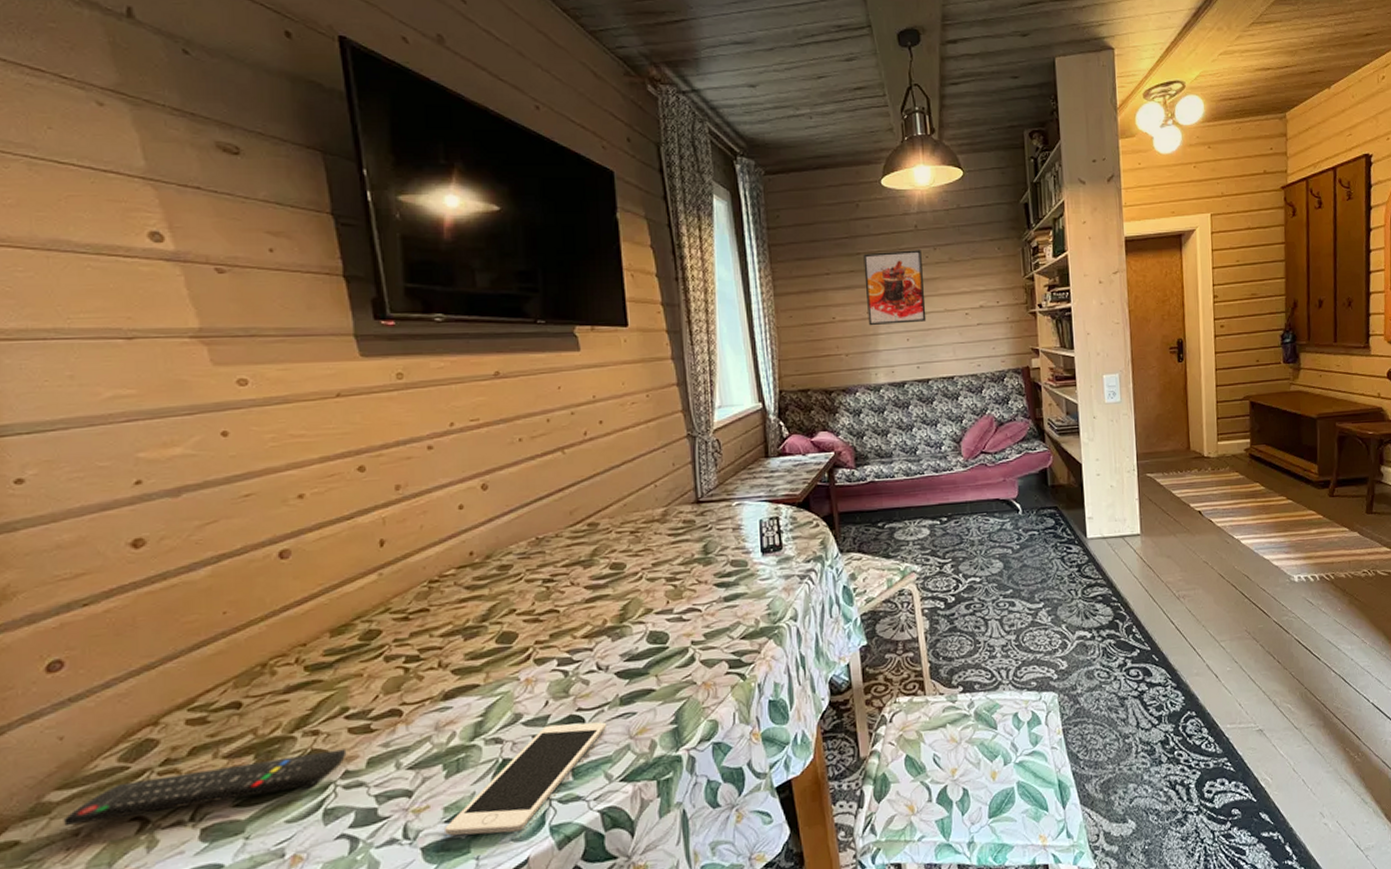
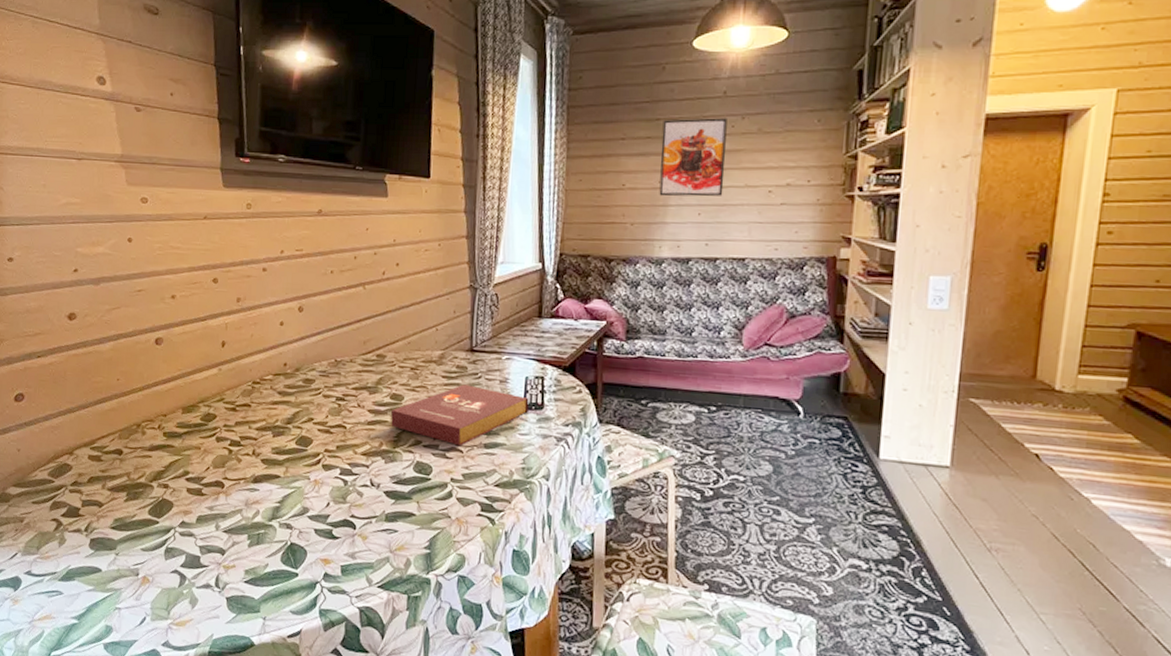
remote control: present [63,749,347,827] -> none [15,491,185,527]
cell phone: present [445,722,606,836] -> none [244,523,372,606]
book: none [613,538,767,606] -> present [391,384,529,446]

